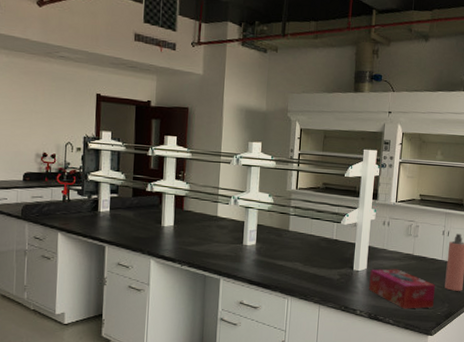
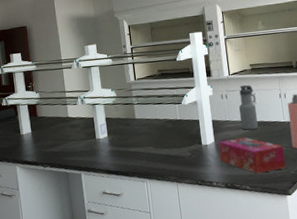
water bottle: none [397,214,418,263] -> present [238,84,258,130]

